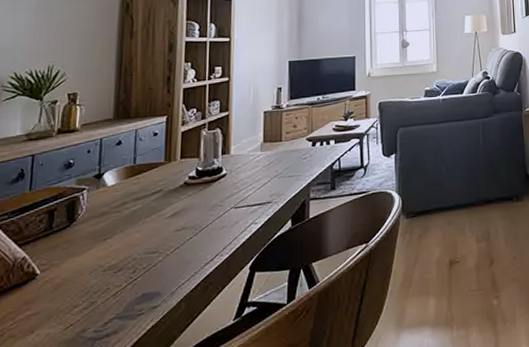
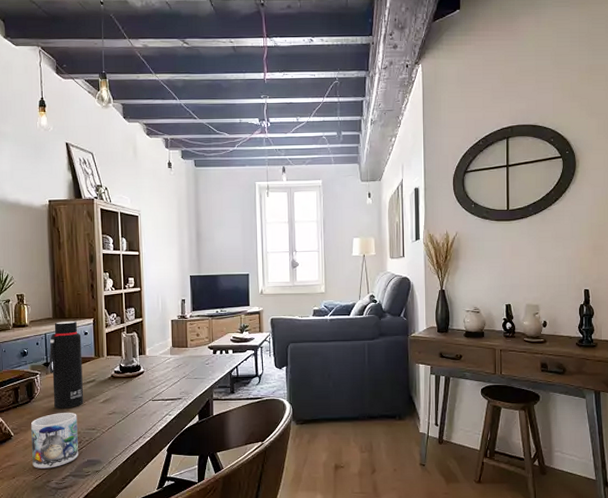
mug: none [63,234,134,315] -> present [30,413,78,469]
water bottle: none [101,121,149,231] -> present [49,321,83,409]

